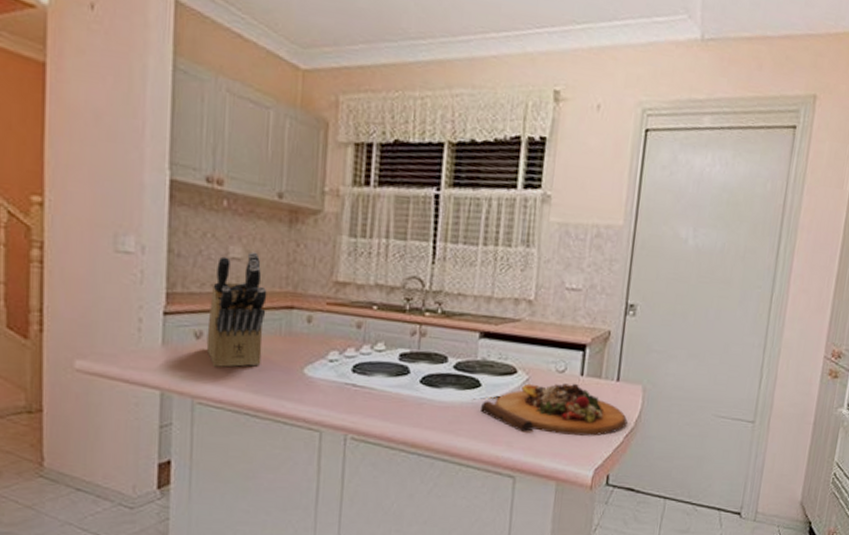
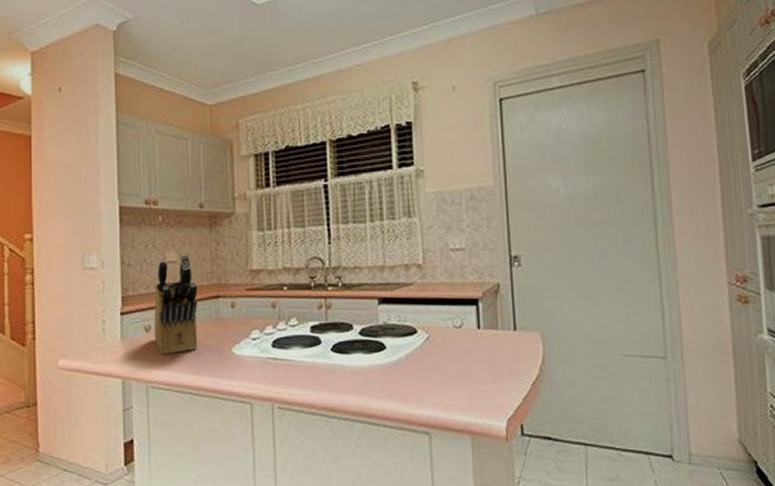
cutting board: present [480,383,628,436] -> none [388,336,532,389]

